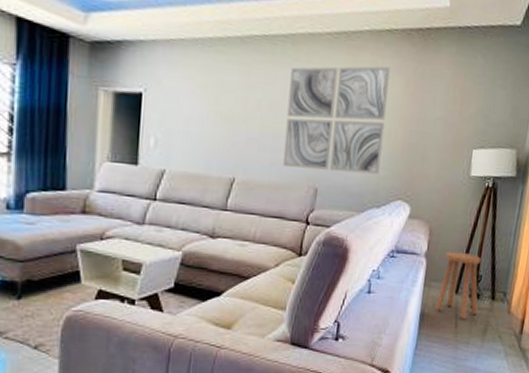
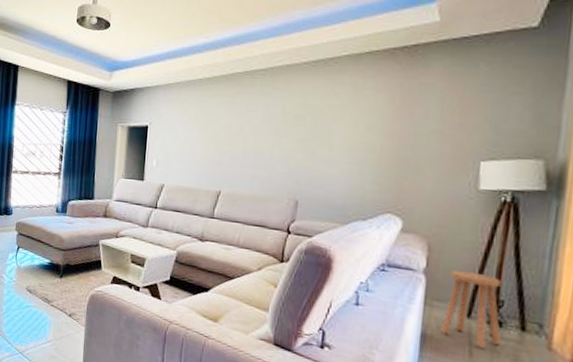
wall art: present [282,66,391,175] -> none [263,85,373,189]

